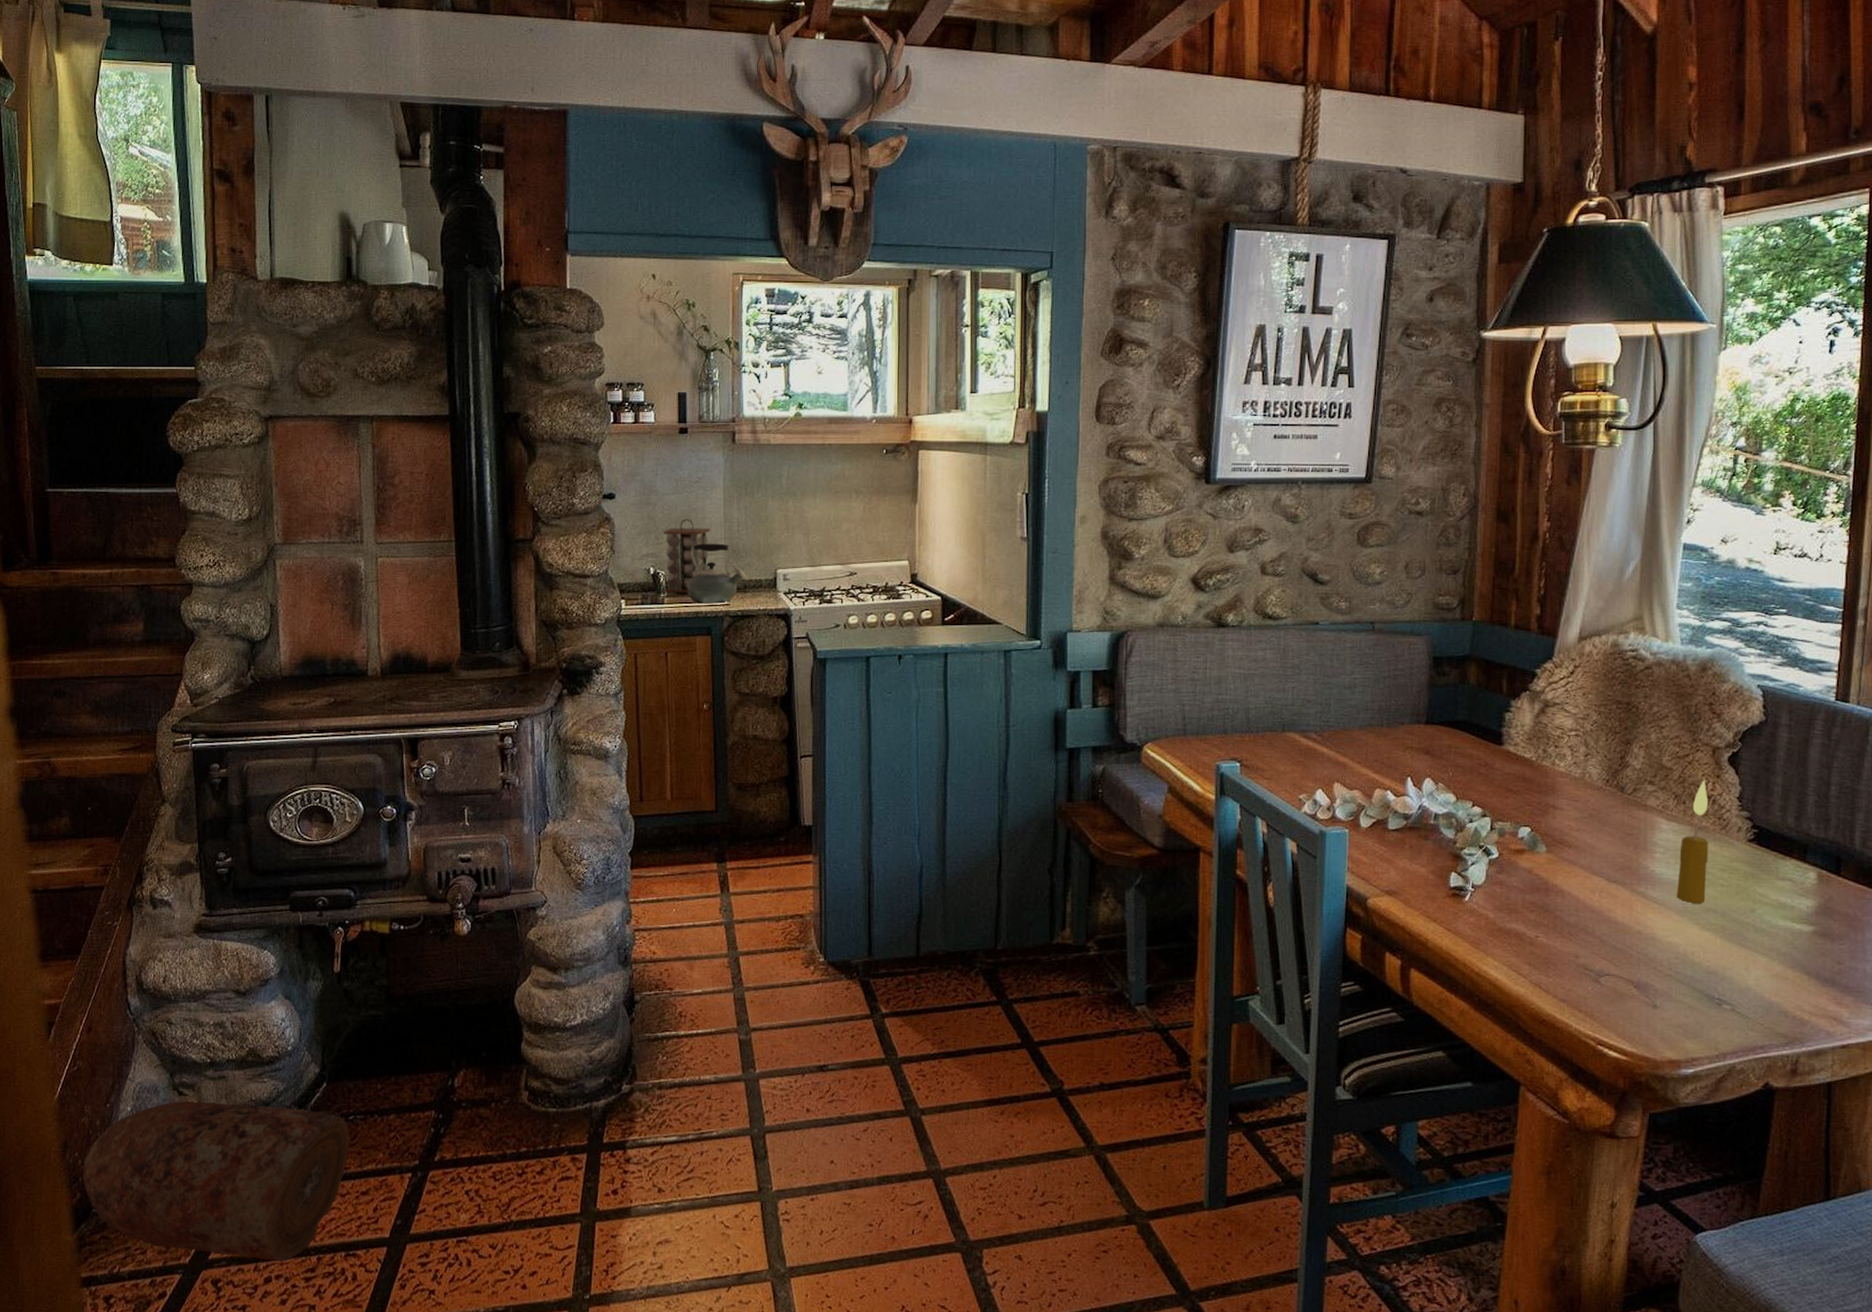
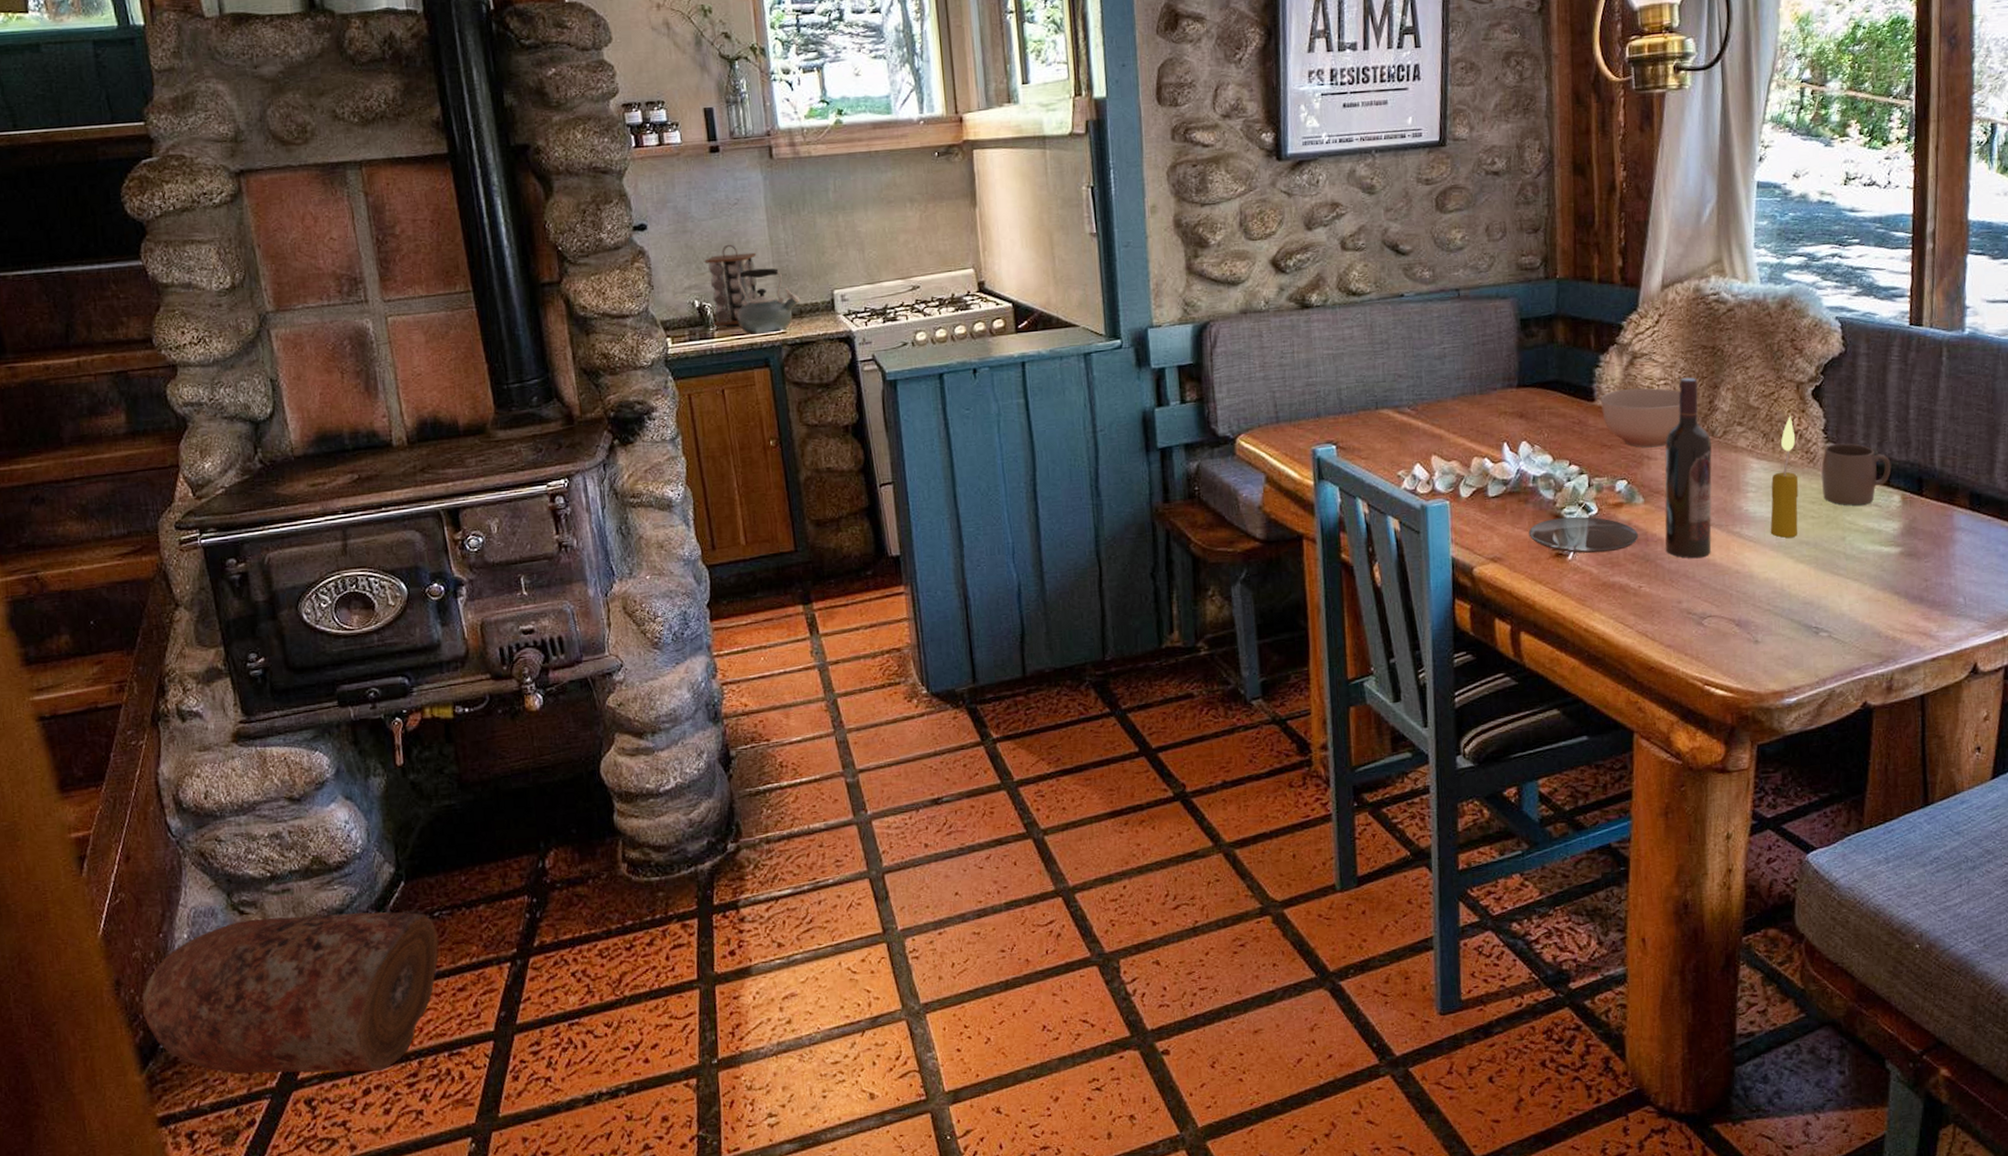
plate: none [1426,858,1538,898] -> present [1528,516,1638,554]
bowl: none [1508,736,1591,797] -> present [1600,388,1681,448]
wine bottle: none [1565,730,1621,913] -> present [1664,377,1712,558]
mug: none [1734,813,1808,878] -> present [1821,443,1892,506]

